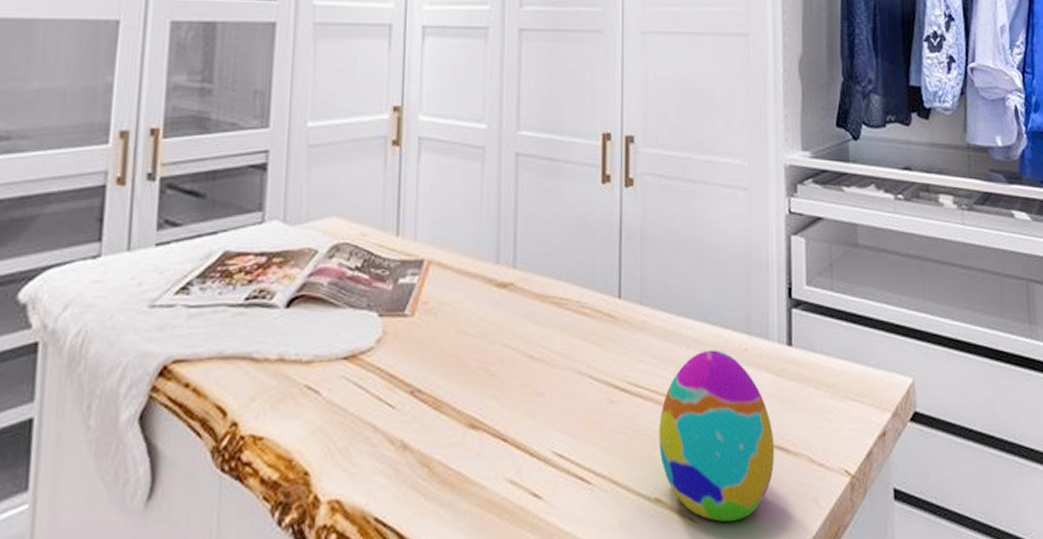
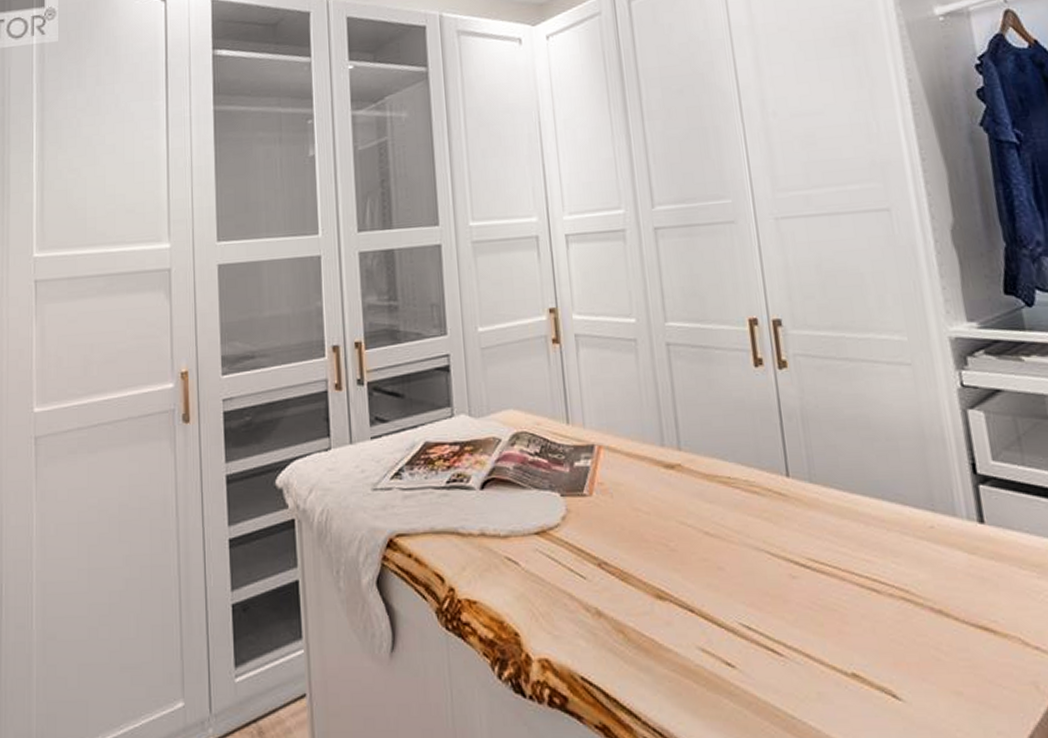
decorative egg: present [659,349,775,522] -> none [846,527,981,702]

